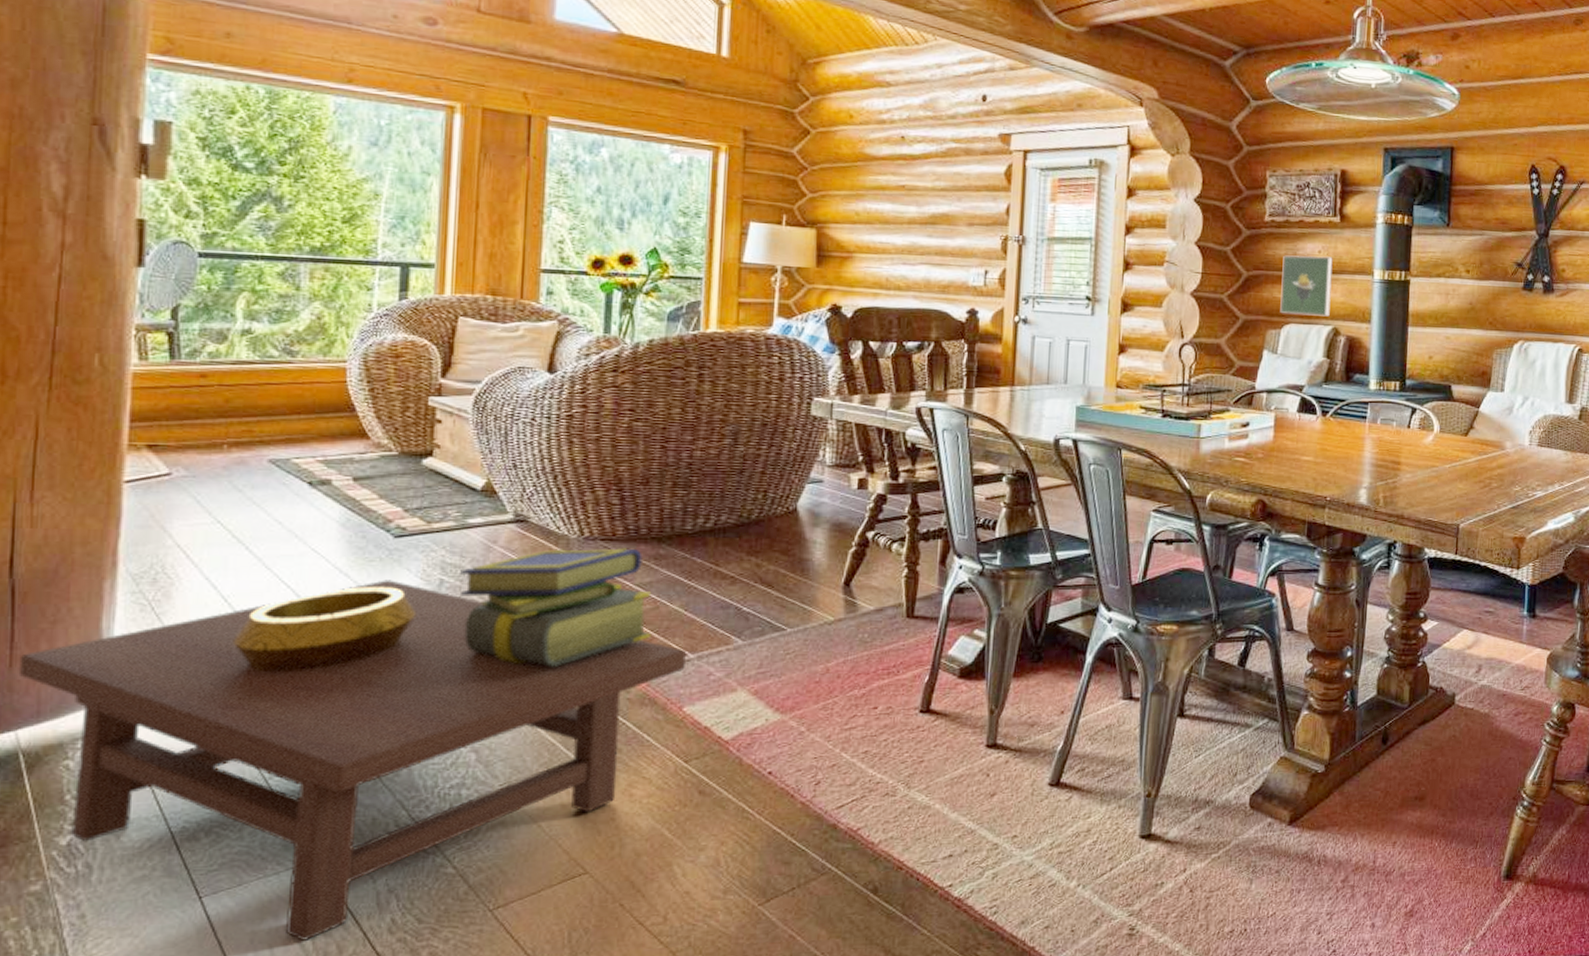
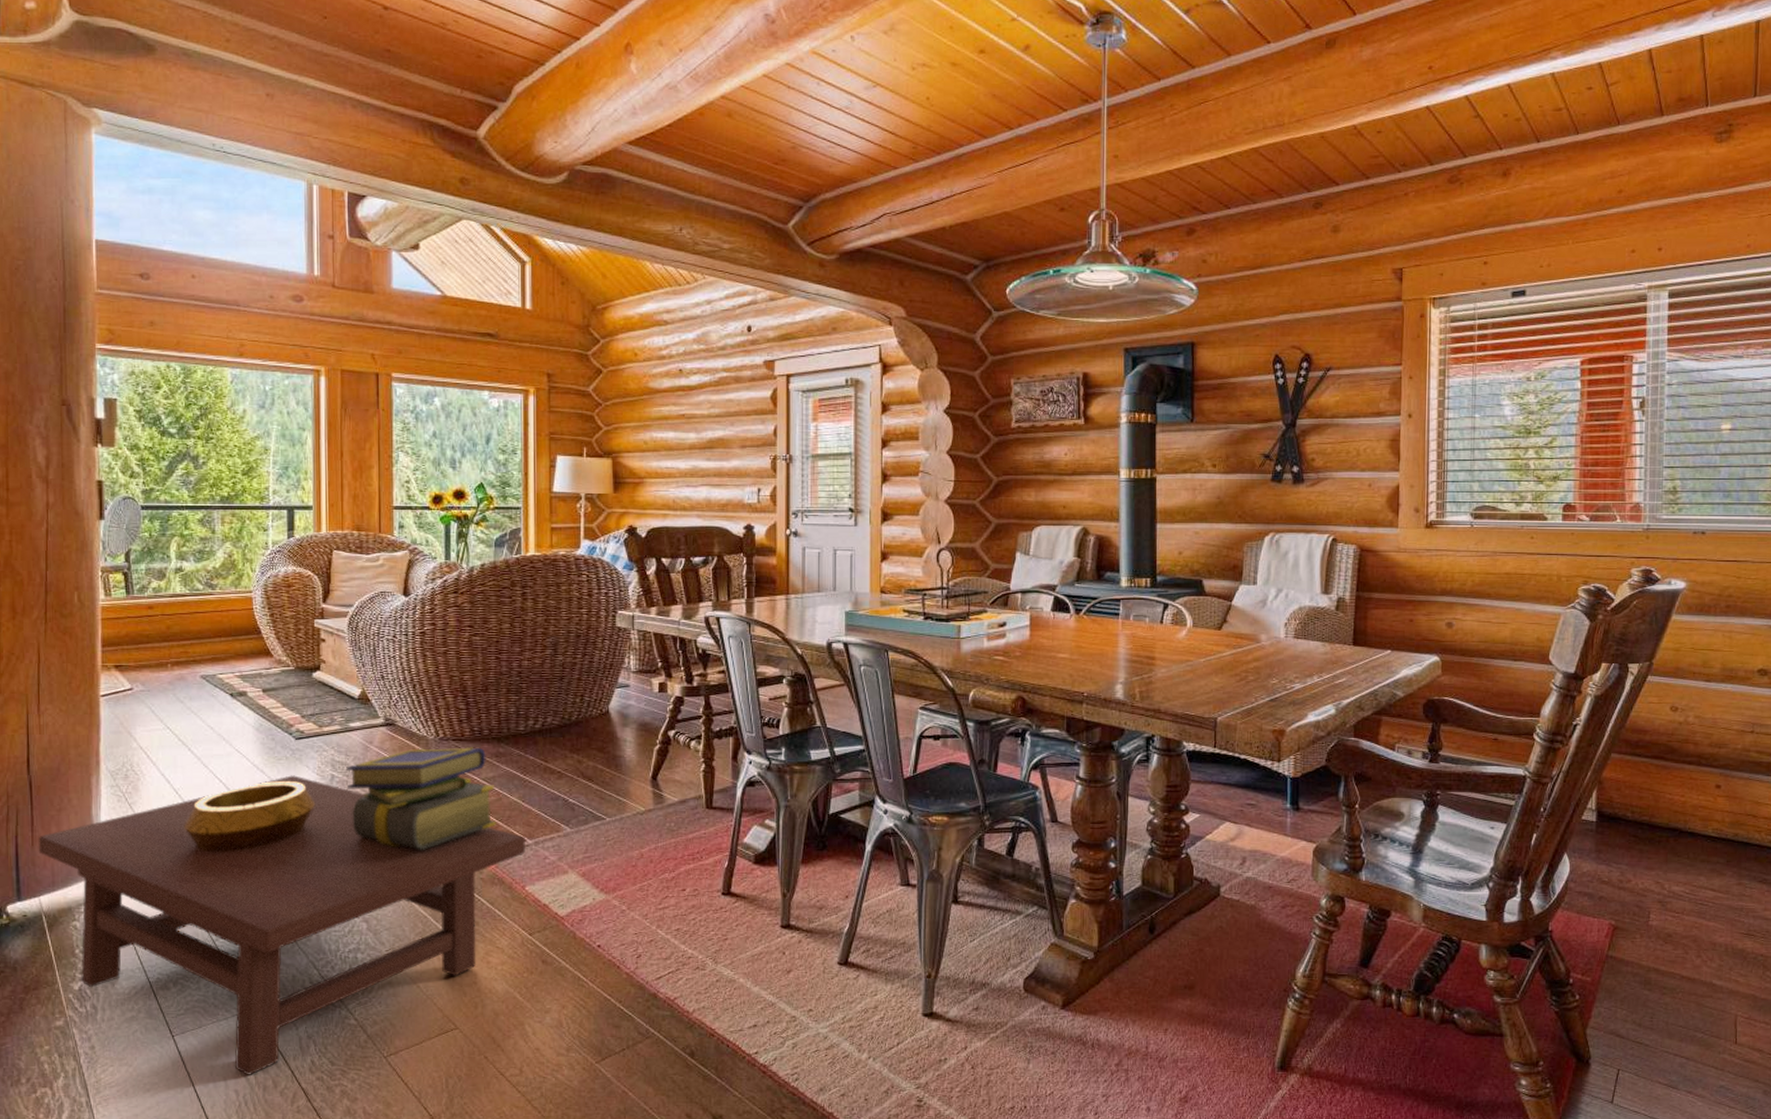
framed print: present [1280,255,1333,317] -> none [1030,458,1079,517]

